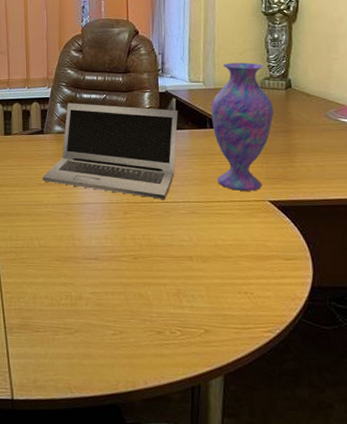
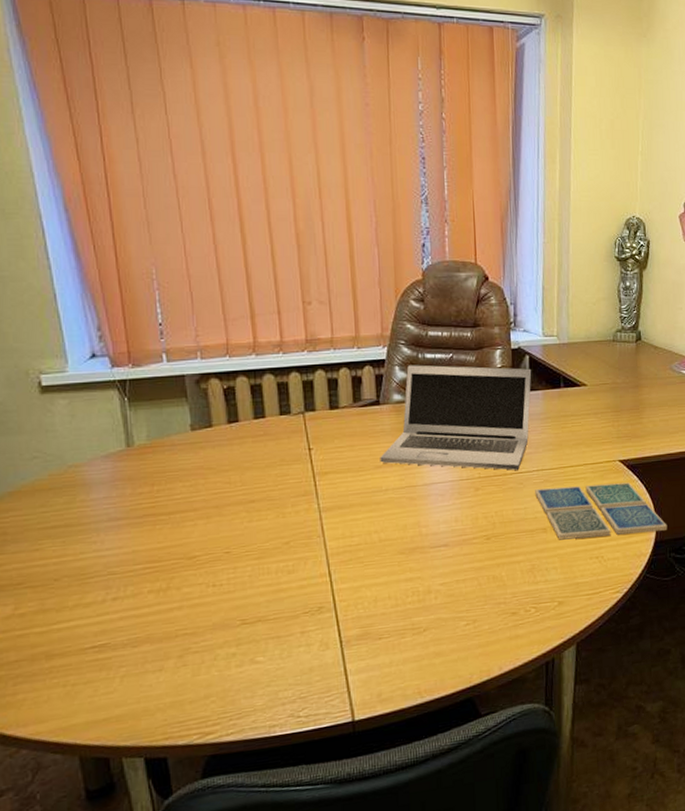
drink coaster: none [181,219,327,277] -> present [535,482,668,540]
vase: present [211,62,275,191] -> none [565,313,625,453]

